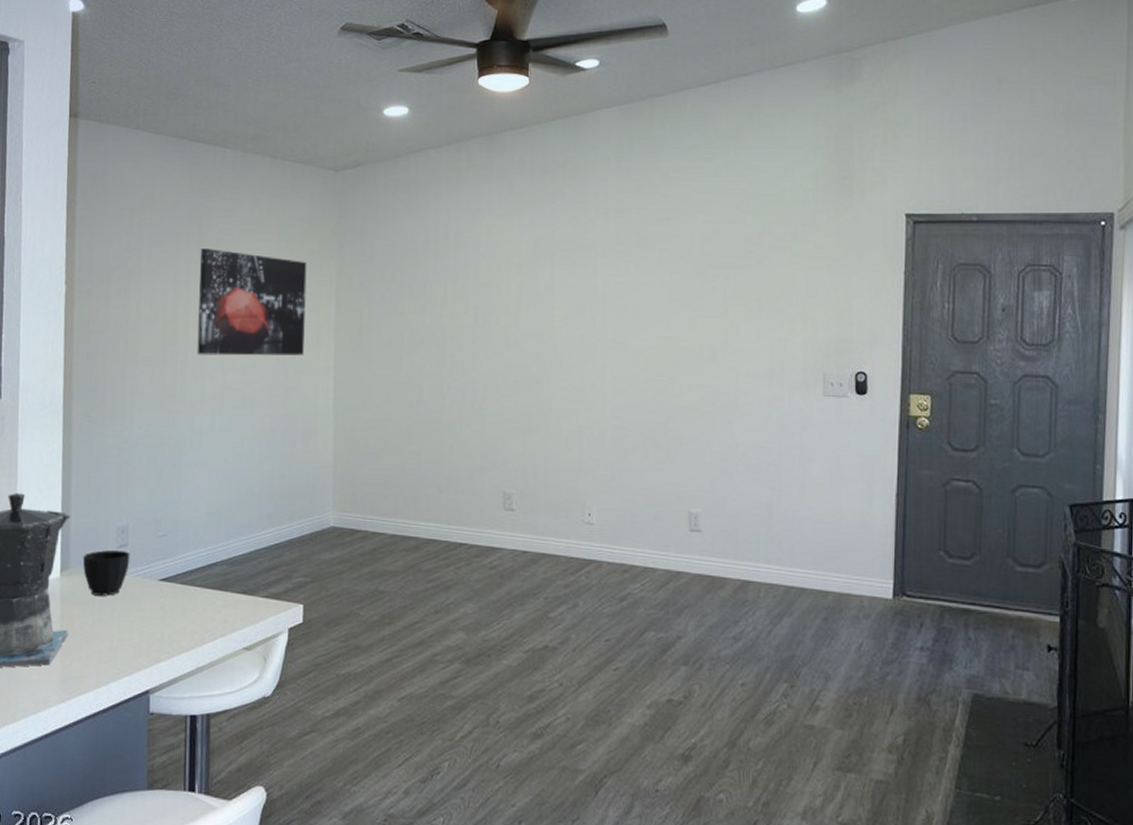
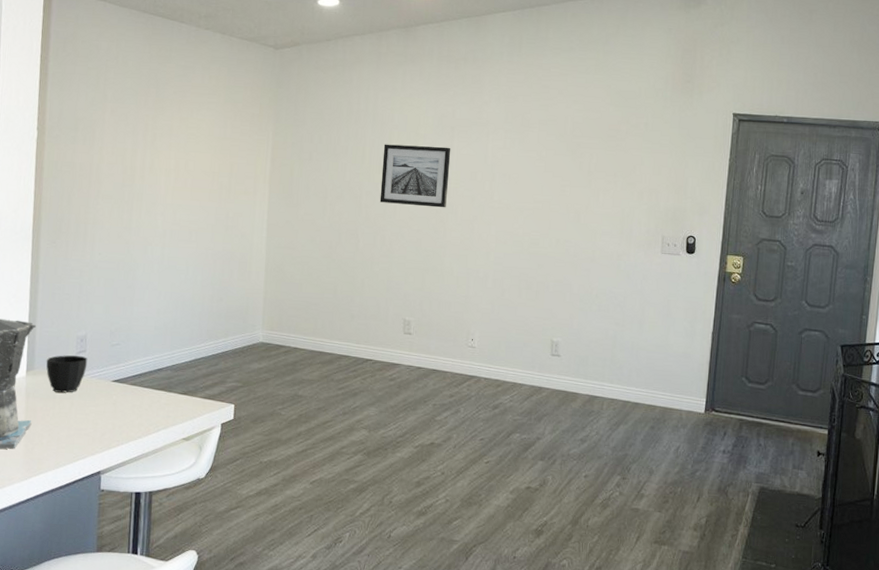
wall art: present [197,248,307,356] -> none [151,106,248,201]
wall art: none [467,277,552,352] -> present [379,144,451,208]

